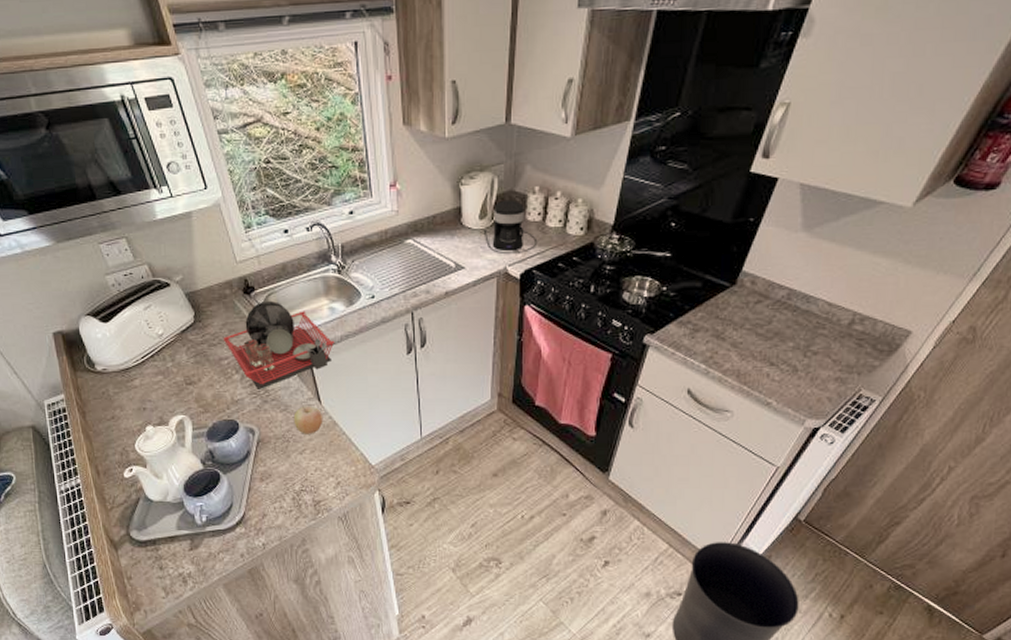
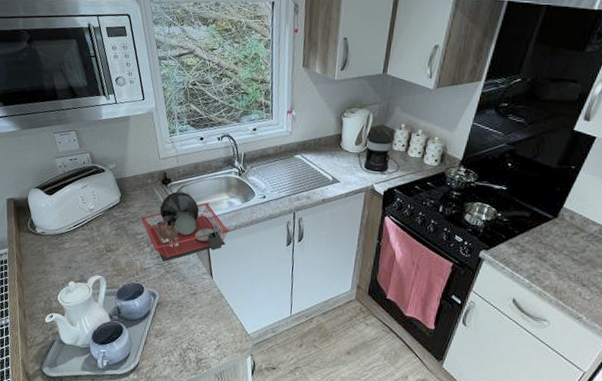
fruit: present [293,406,323,434] -> none [188,279,213,303]

